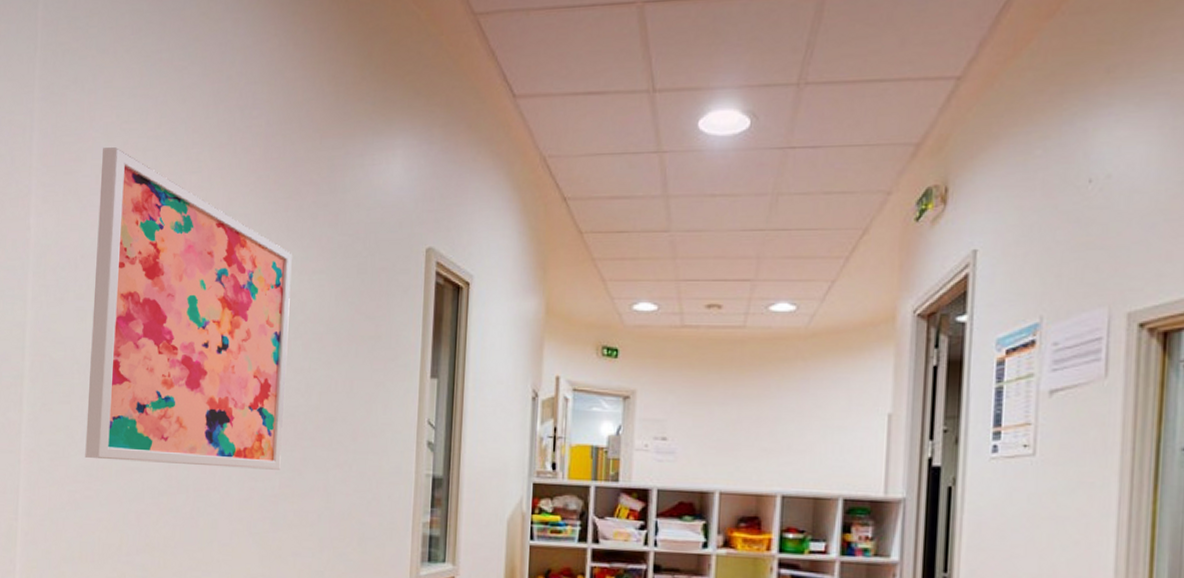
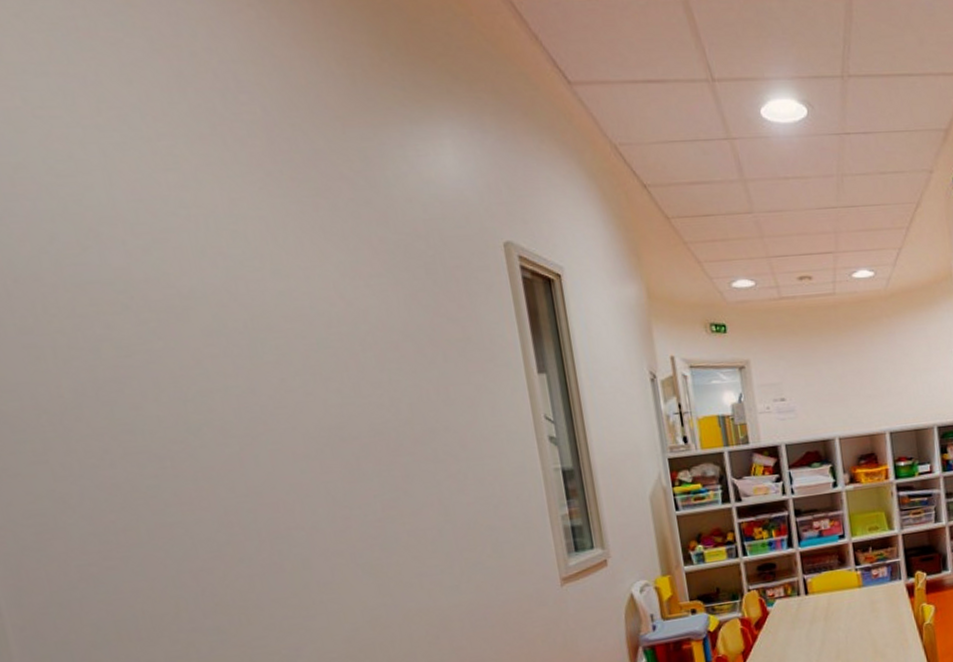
wall art: present [85,147,292,470] -> none [10,140,379,523]

